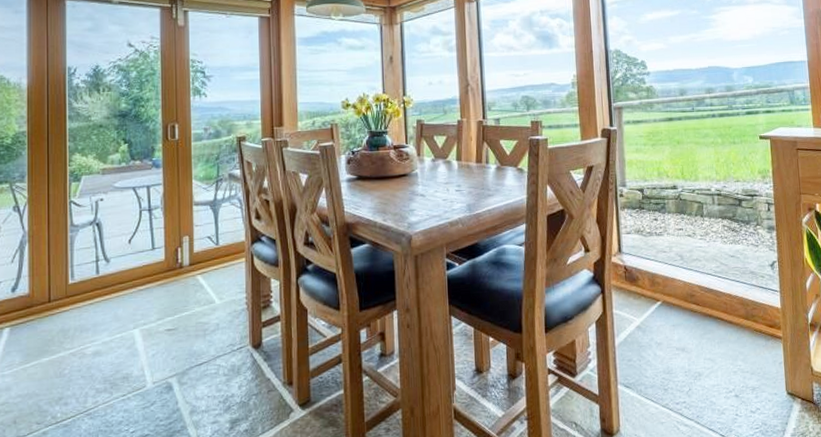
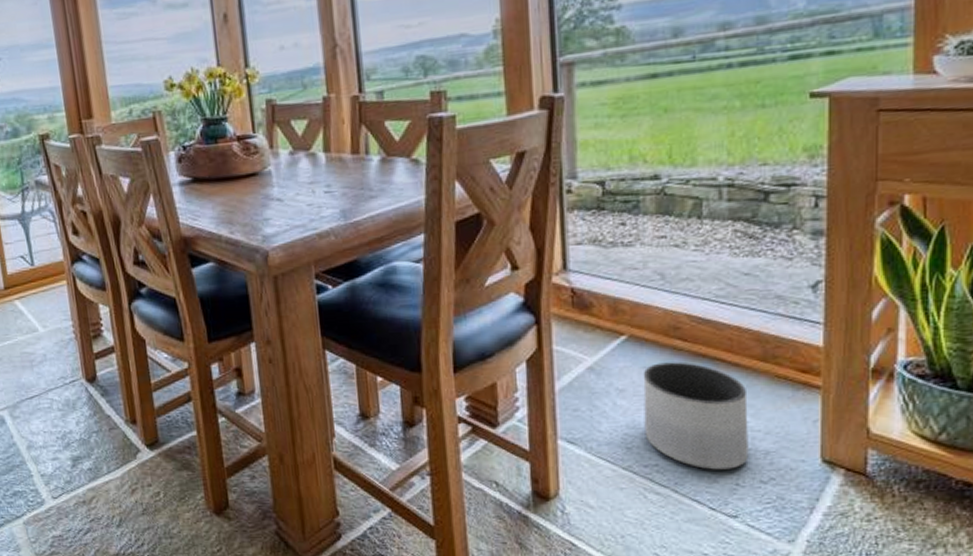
planter: none [672,321,742,405] -> present [643,362,749,470]

